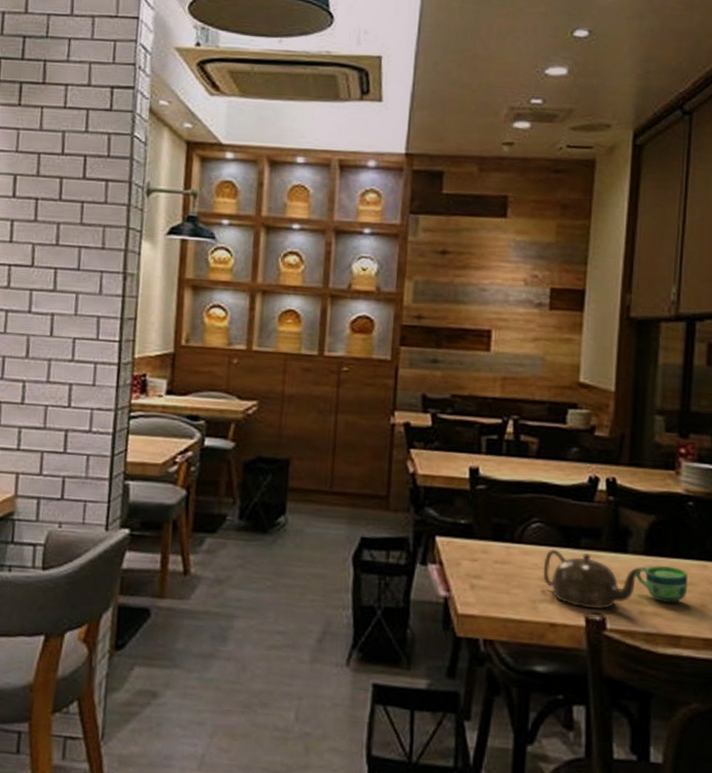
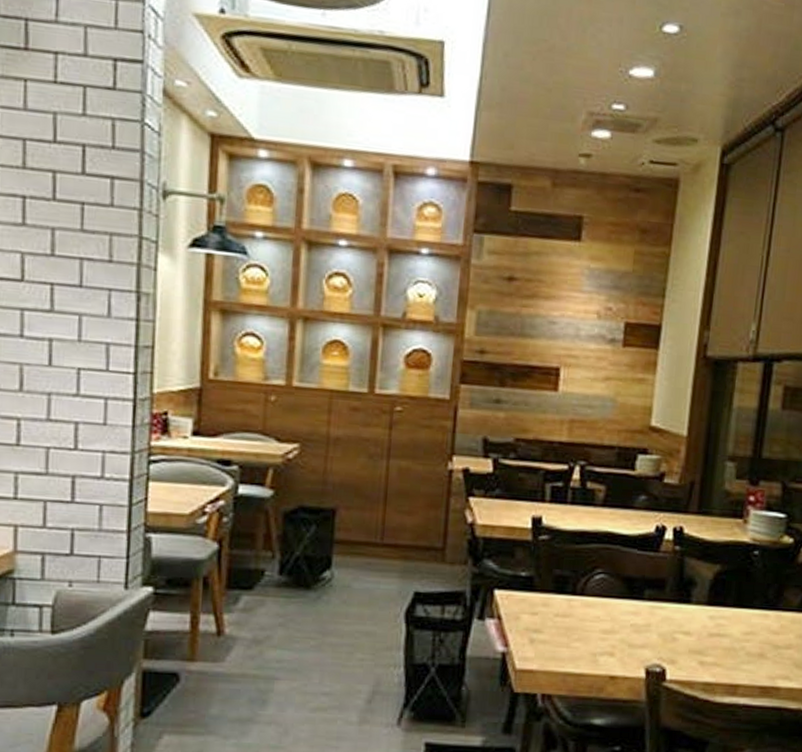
teapot: present [543,549,643,609] -> none [604,600,705,660]
cup: present [636,566,688,603] -> none [698,616,749,653]

